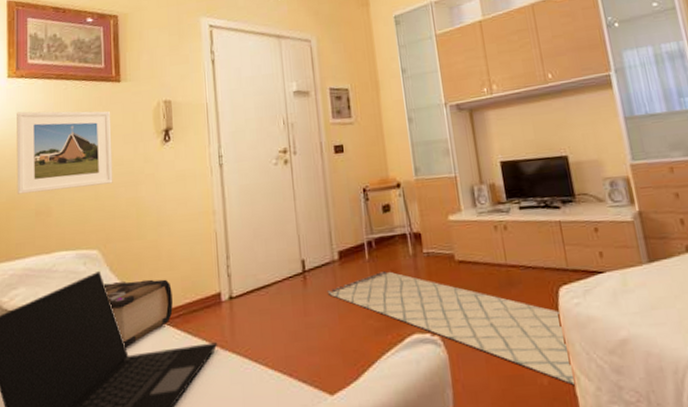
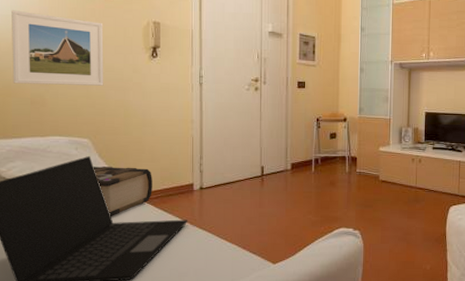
rug: present [327,271,576,386] -> none [279,182,448,272]

